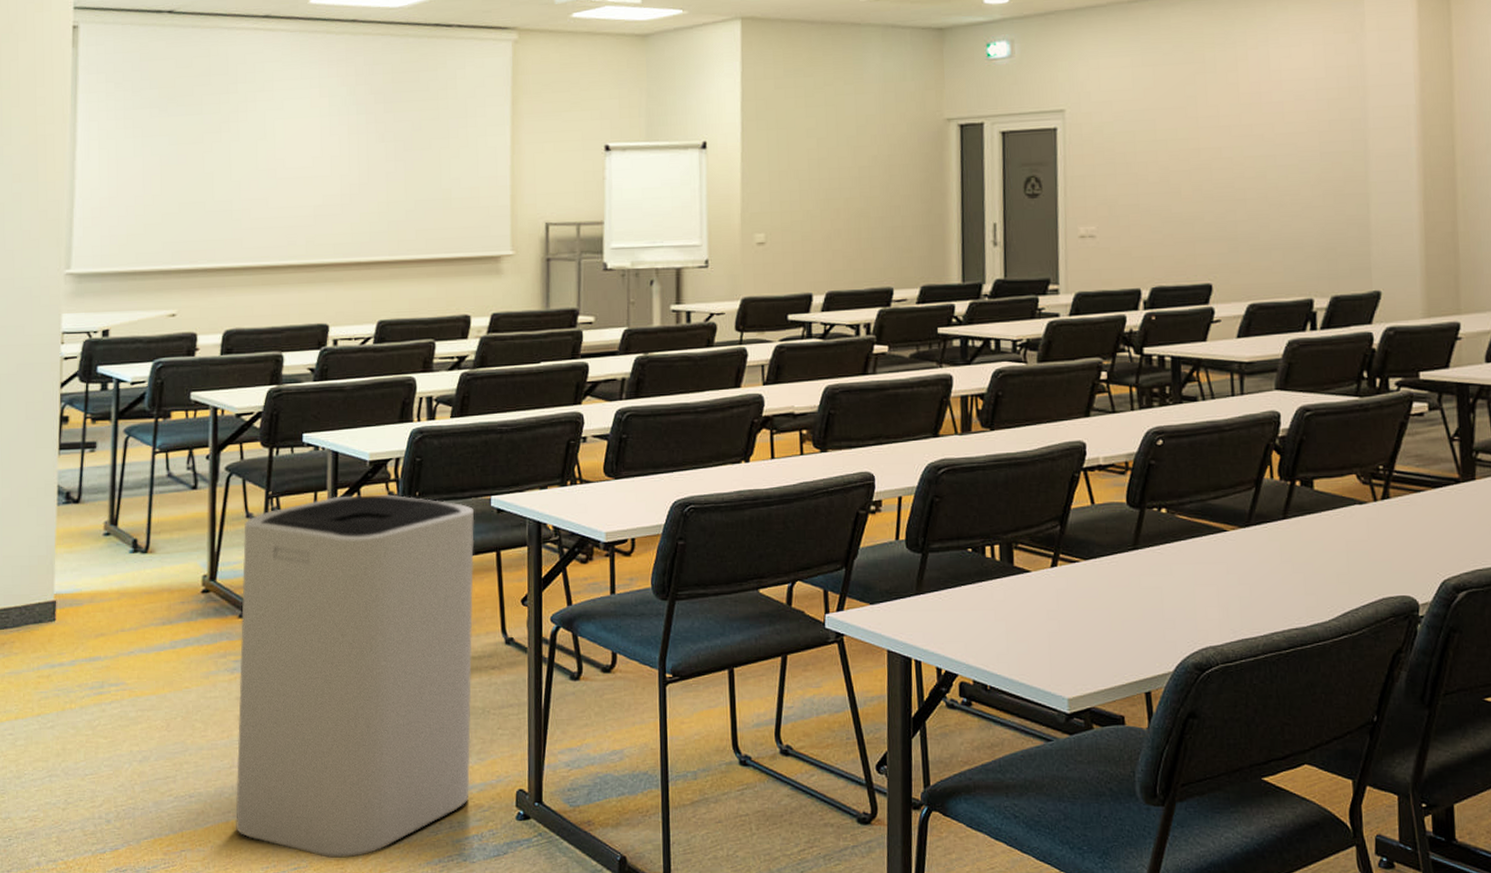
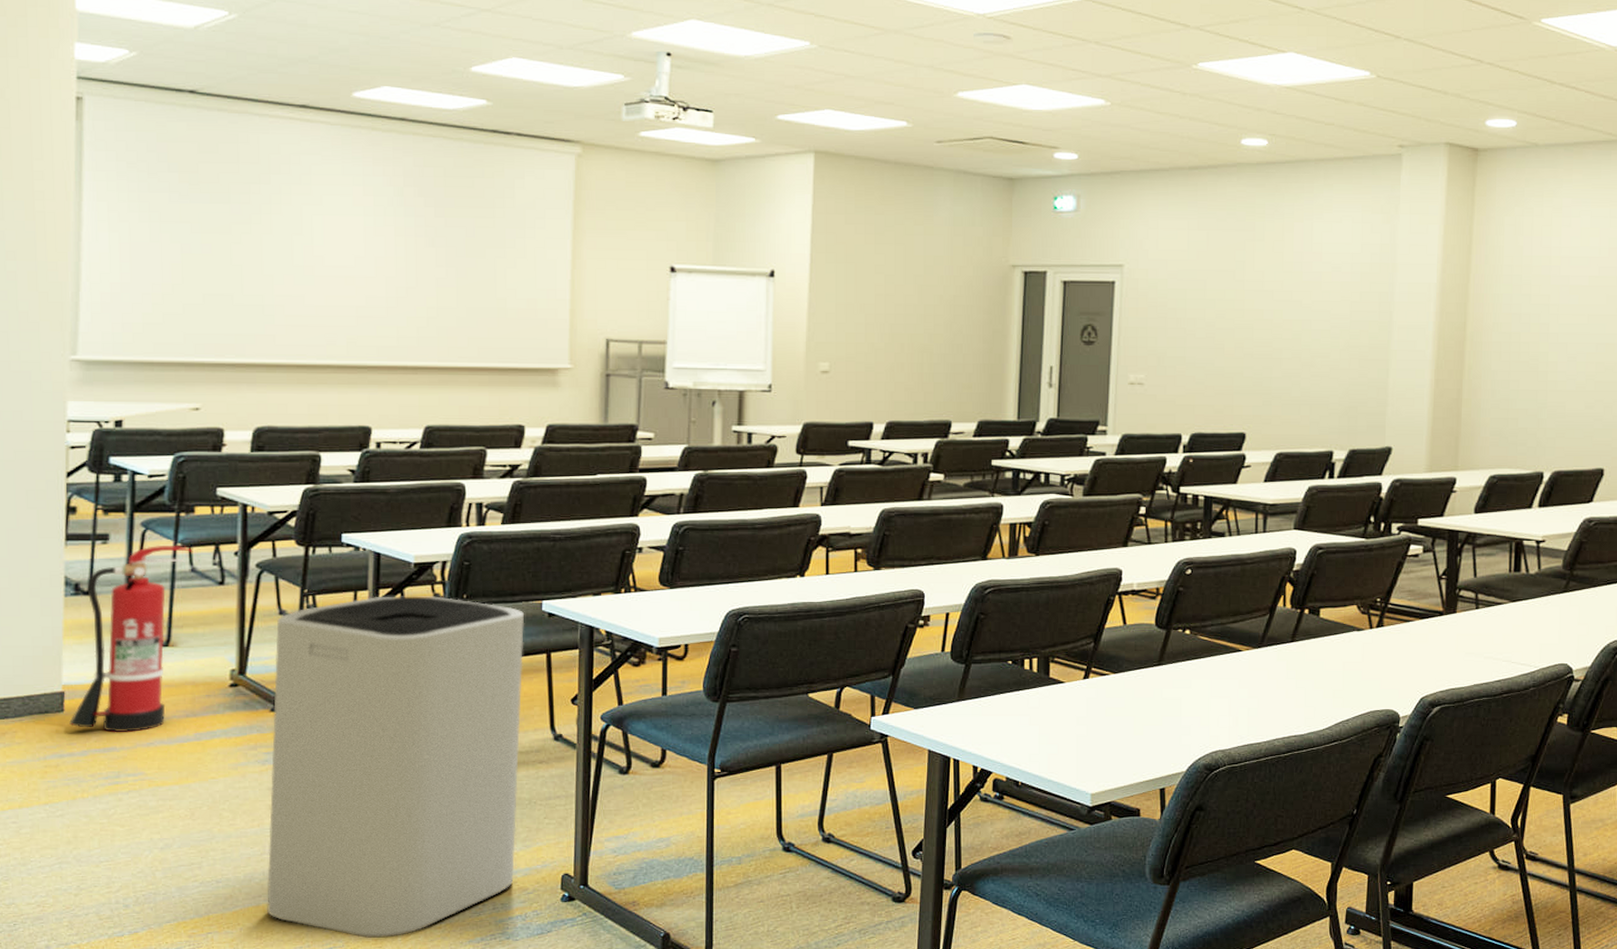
fire extinguisher: none [60,450,170,642] -> present [69,545,193,733]

